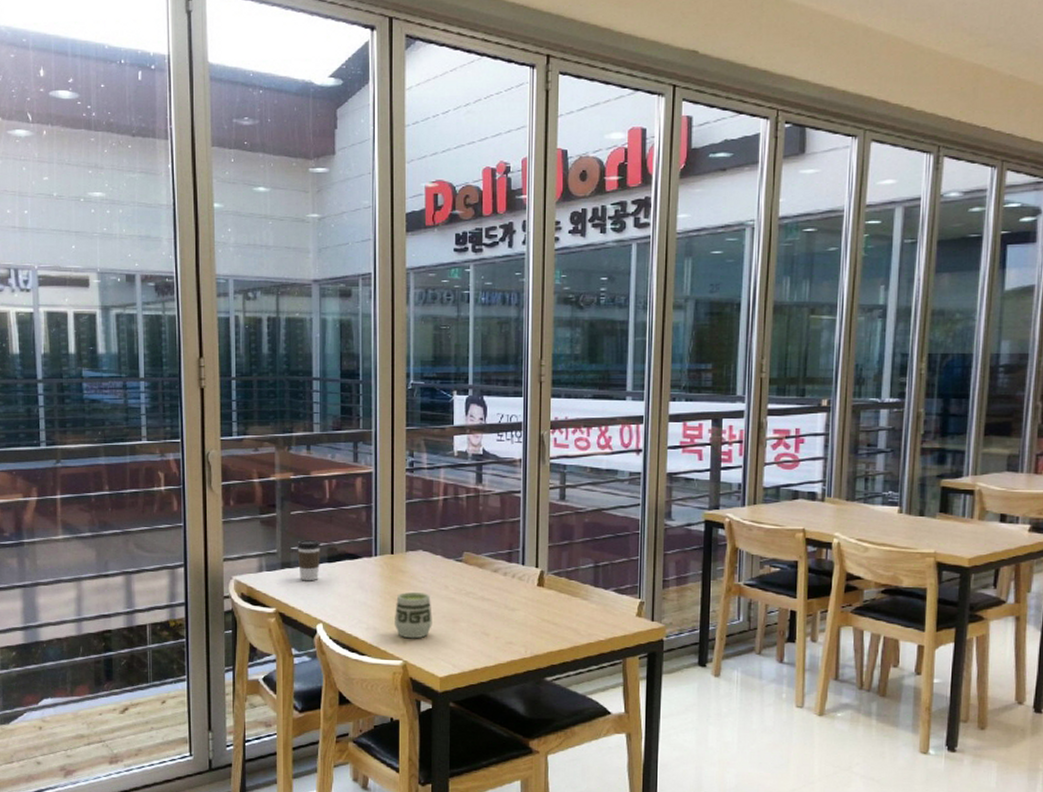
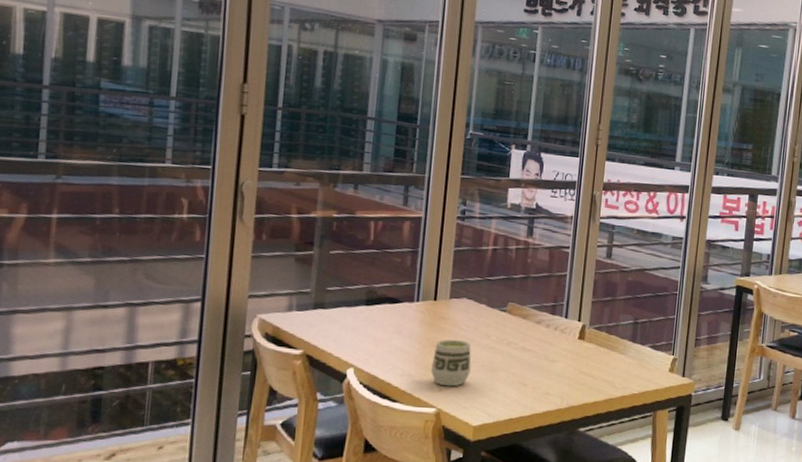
coffee cup: present [297,540,321,581] -> none [332,281,360,324]

